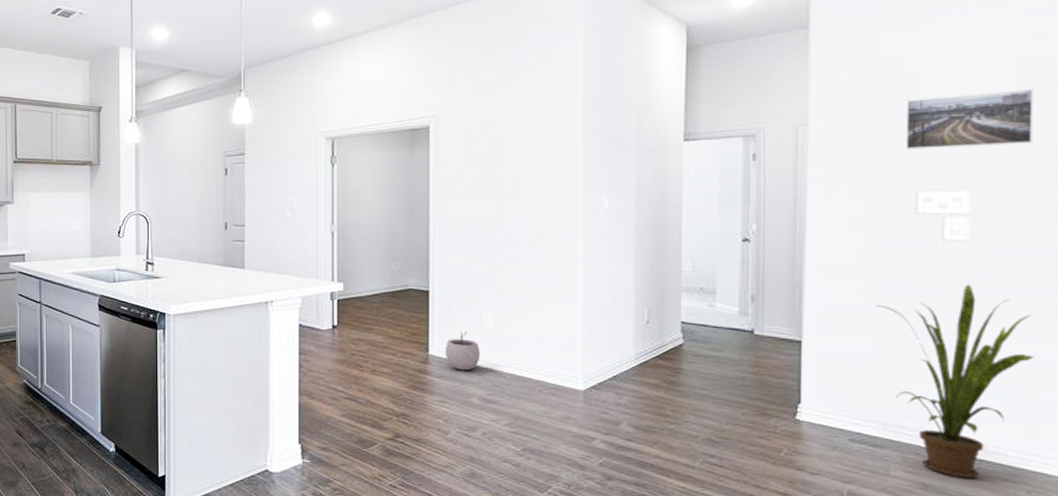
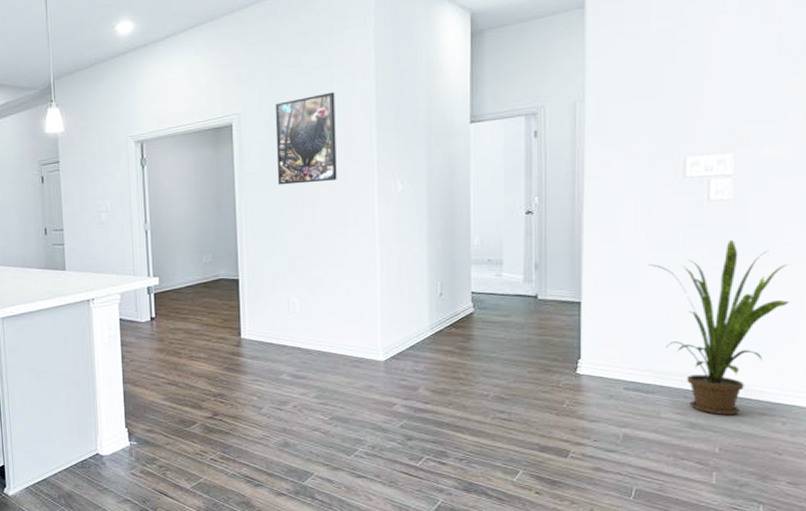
plant pot: present [445,331,481,371] -> none [255,314,289,351]
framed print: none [475,99,540,193] -> present [275,92,337,185]
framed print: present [906,87,1035,150] -> none [675,52,793,118]

